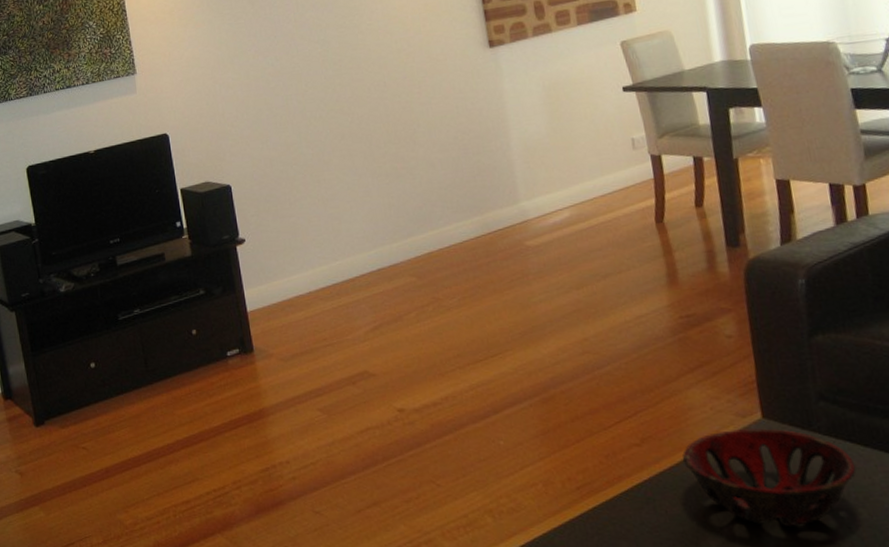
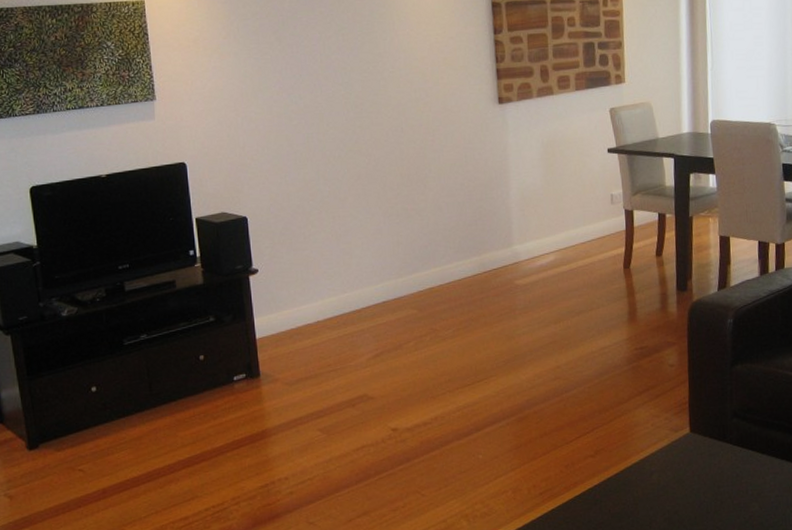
decorative bowl: present [682,428,857,526] -> none [626,440,754,519]

